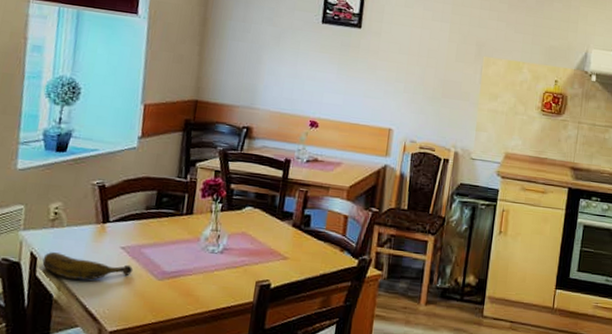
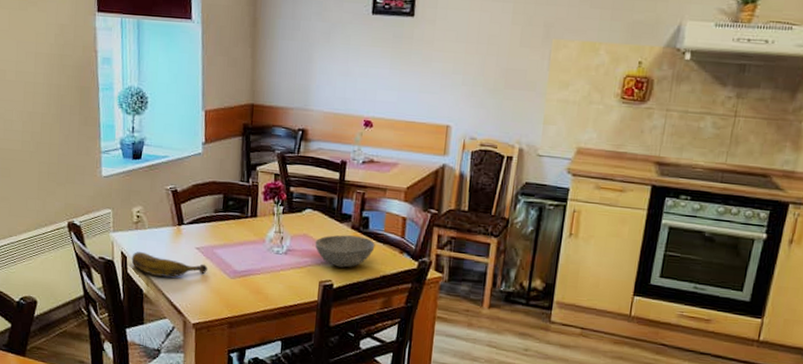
bowl: none [253,233,316,267] -> present [315,235,375,268]

